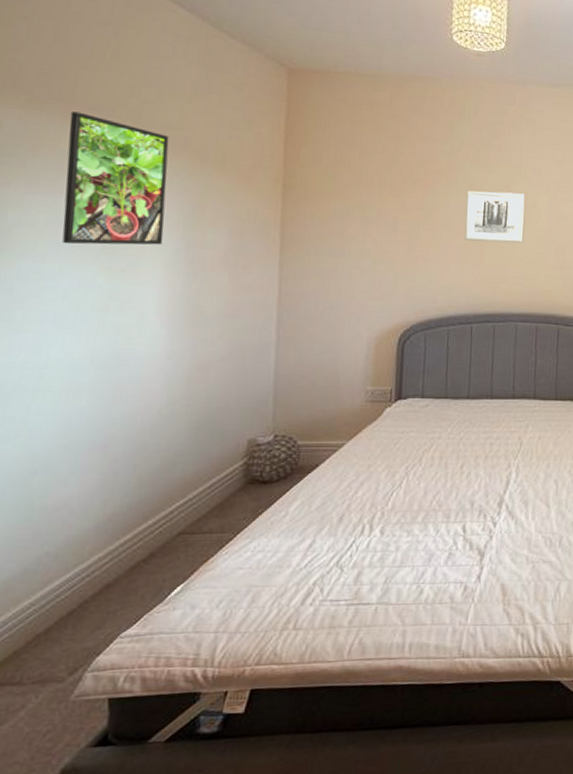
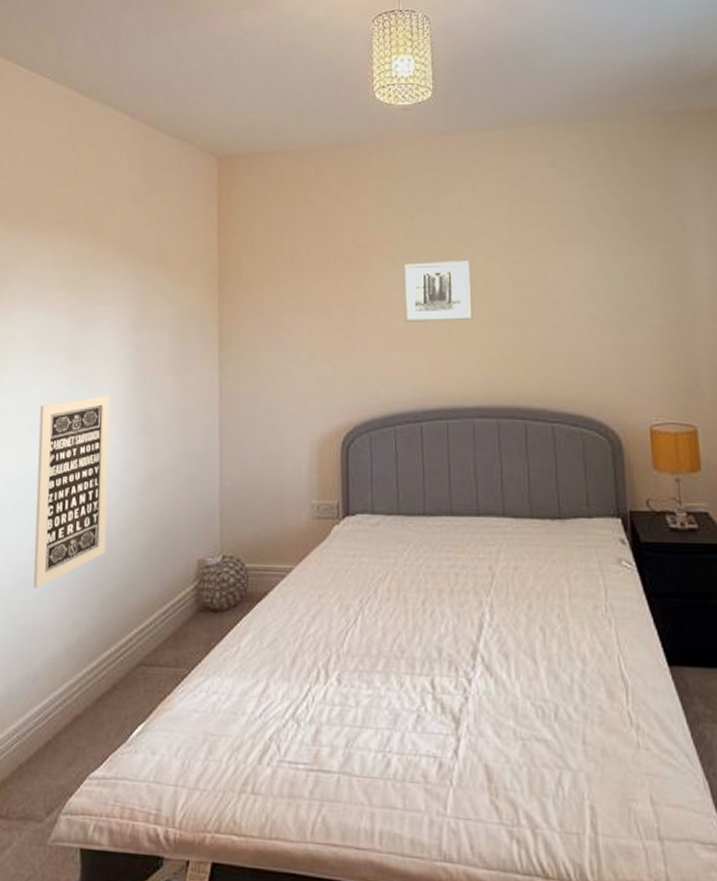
wall art: none [55,287,154,471] -> present [33,395,110,589]
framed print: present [62,111,169,245] -> none [36,227,119,356]

